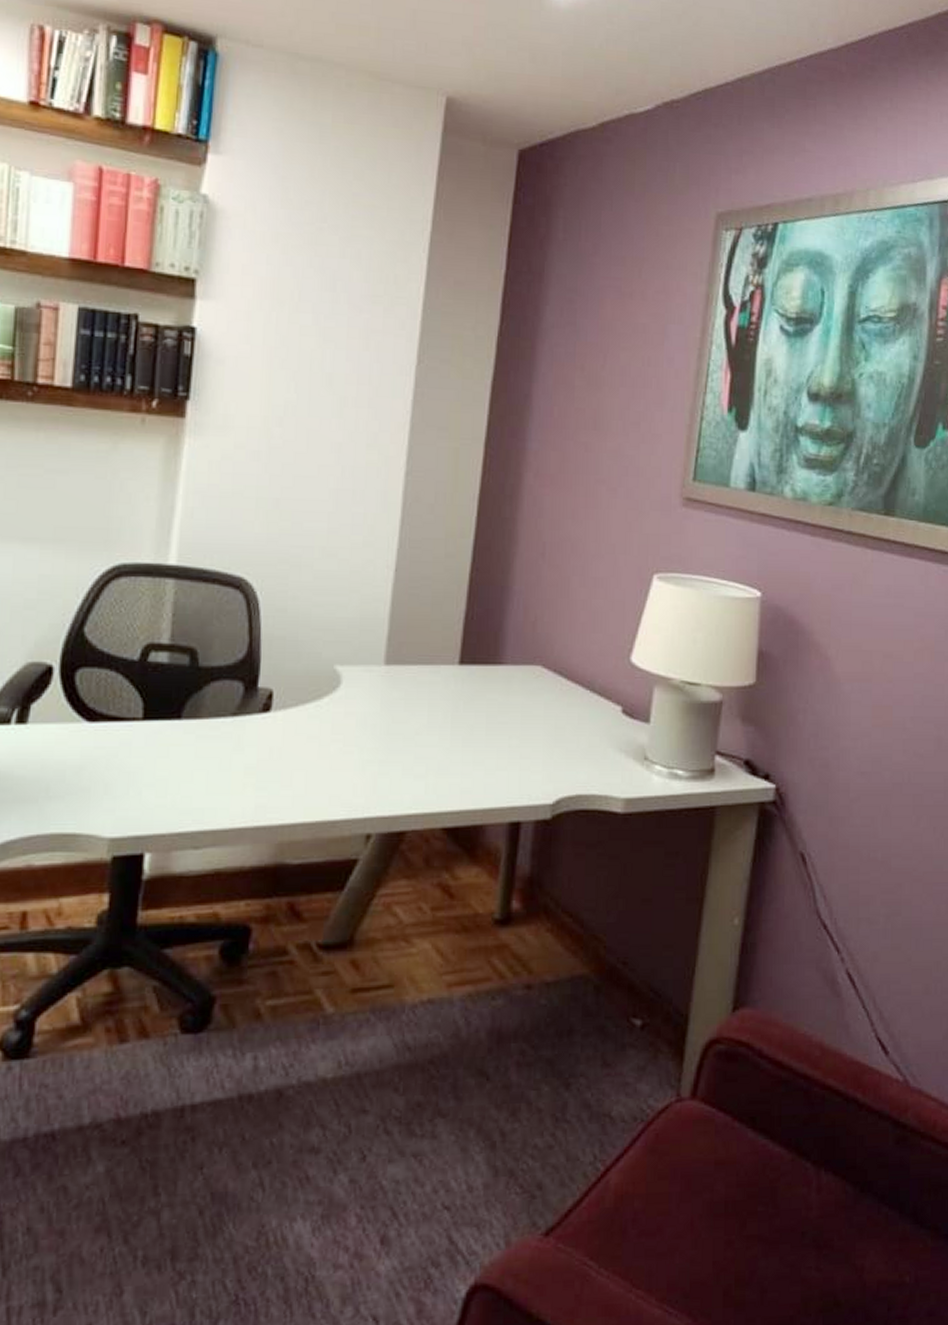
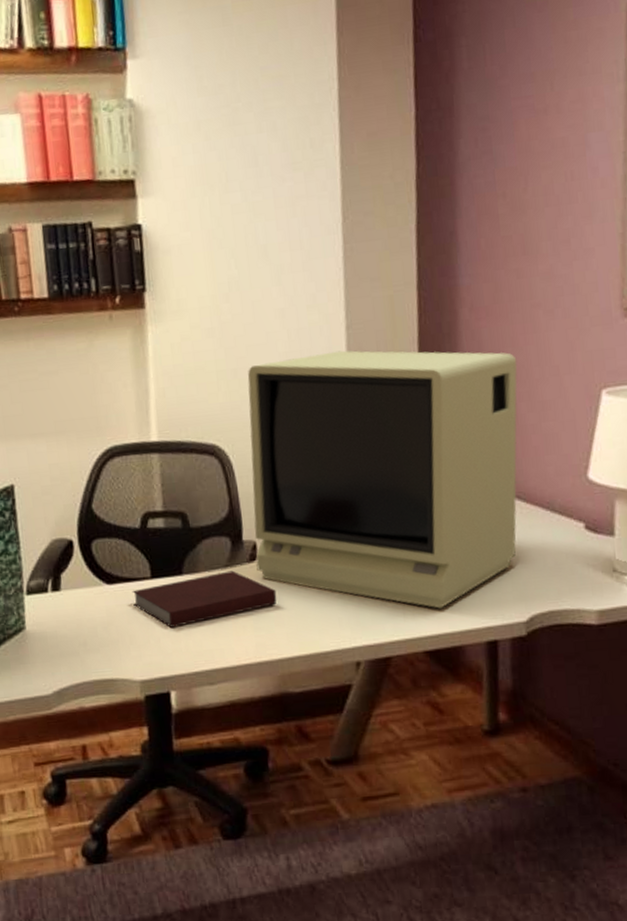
notebook: none [116,720,288,779] -> present [132,570,277,628]
monitor: none [269,496,575,783] -> present [247,350,517,609]

